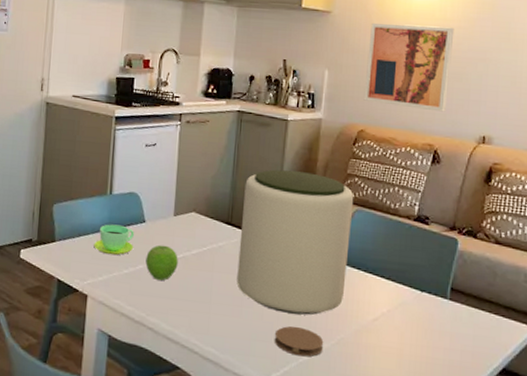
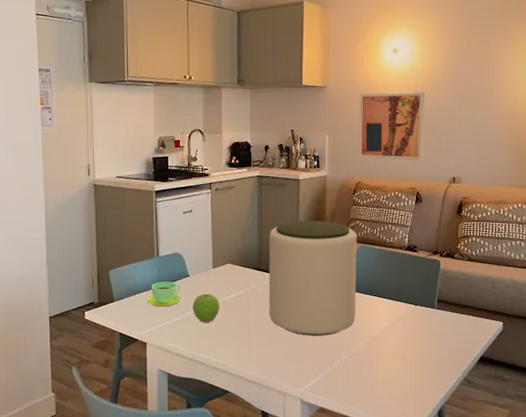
coaster: present [274,326,324,357] -> none [303,346,343,369]

